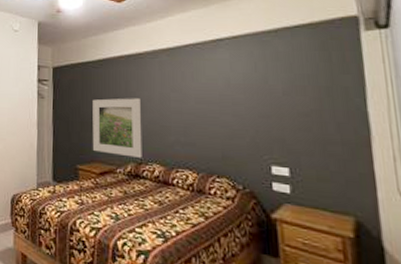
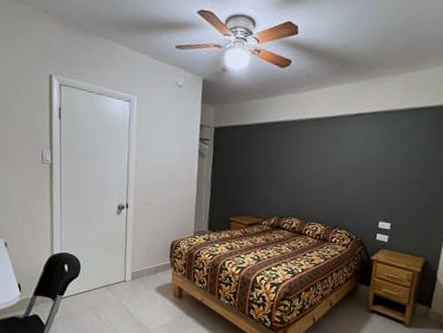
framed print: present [92,98,142,158] -> none [244,160,289,213]

